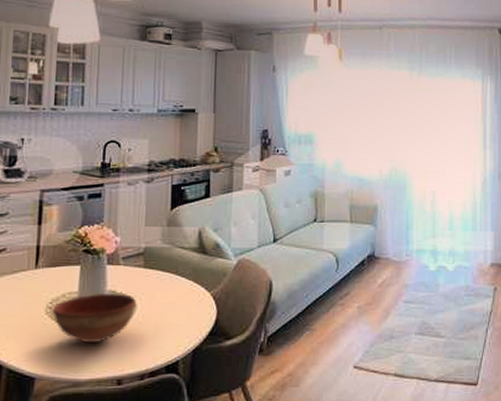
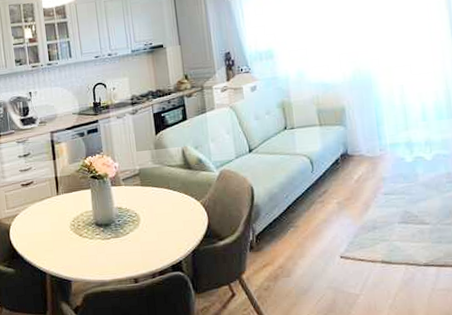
bowl: present [52,293,137,344] -> none [75,209,140,252]

